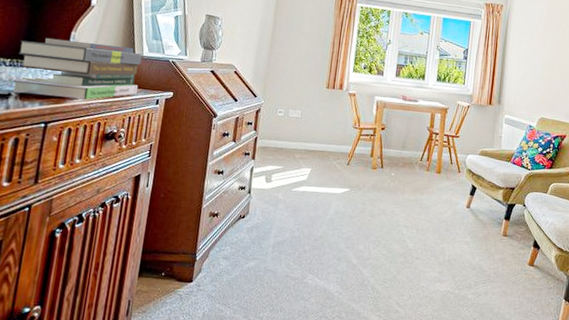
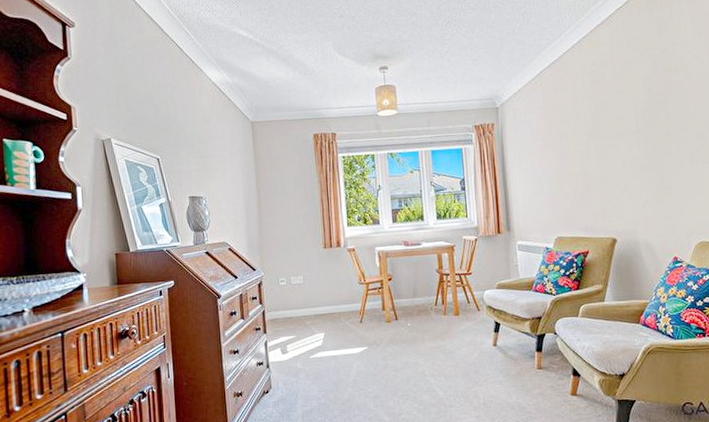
books: present [11,37,142,100] -> none [21,244,140,309]

